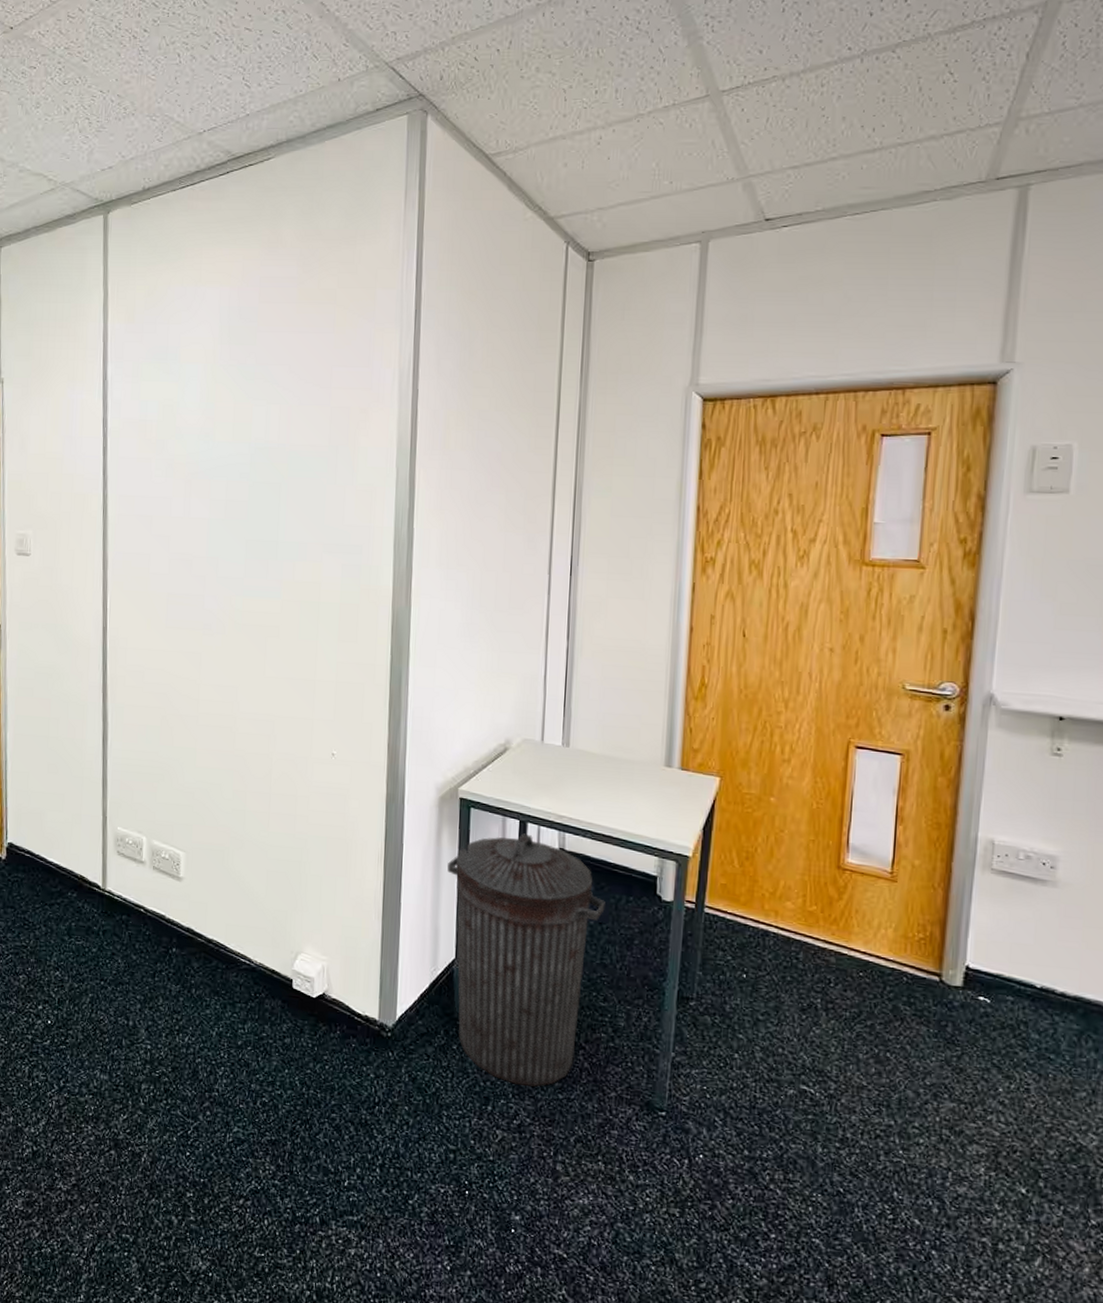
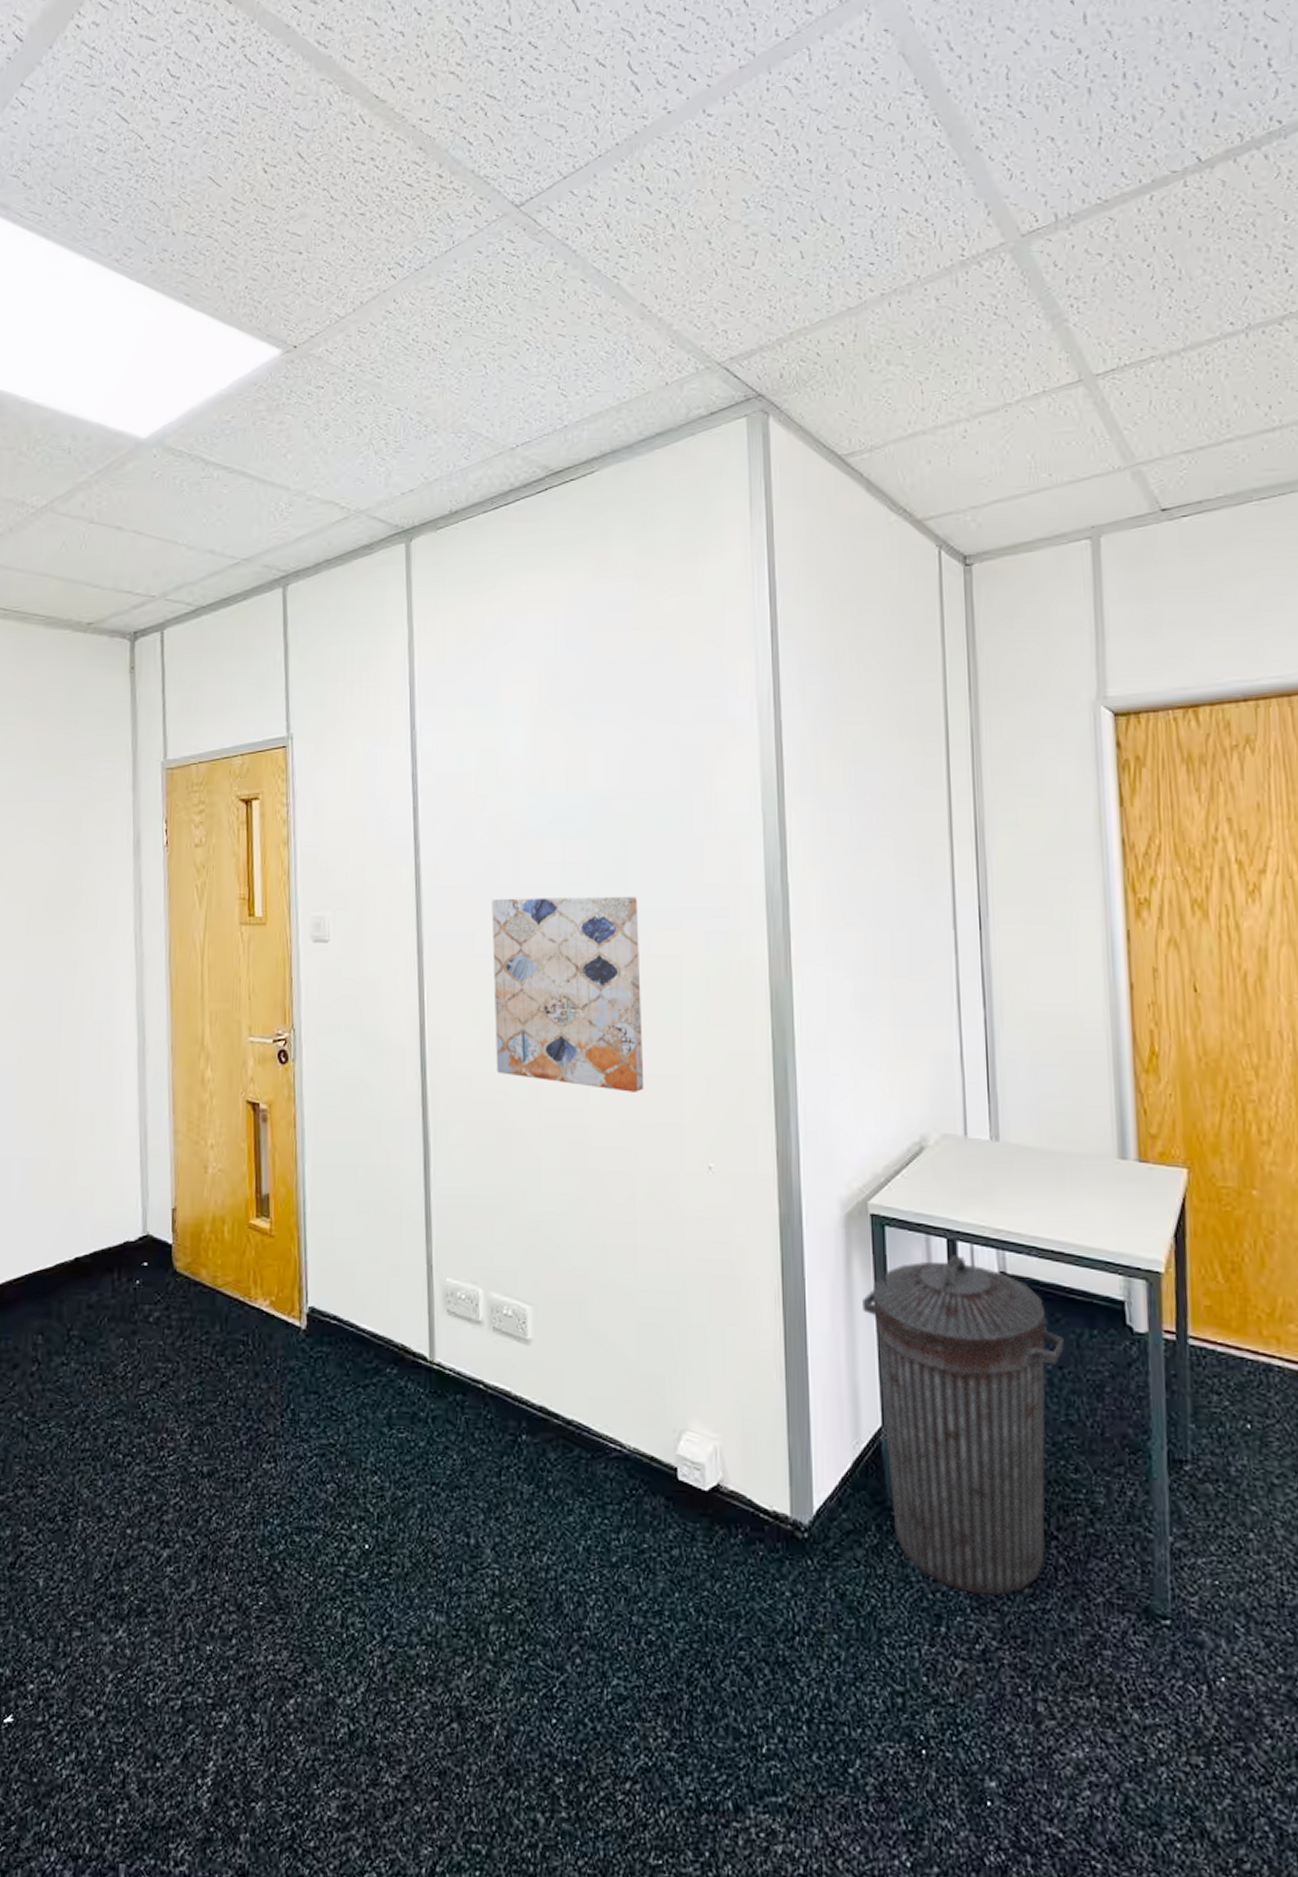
wall art: none [164,527,287,691] -> present [492,896,644,1092]

